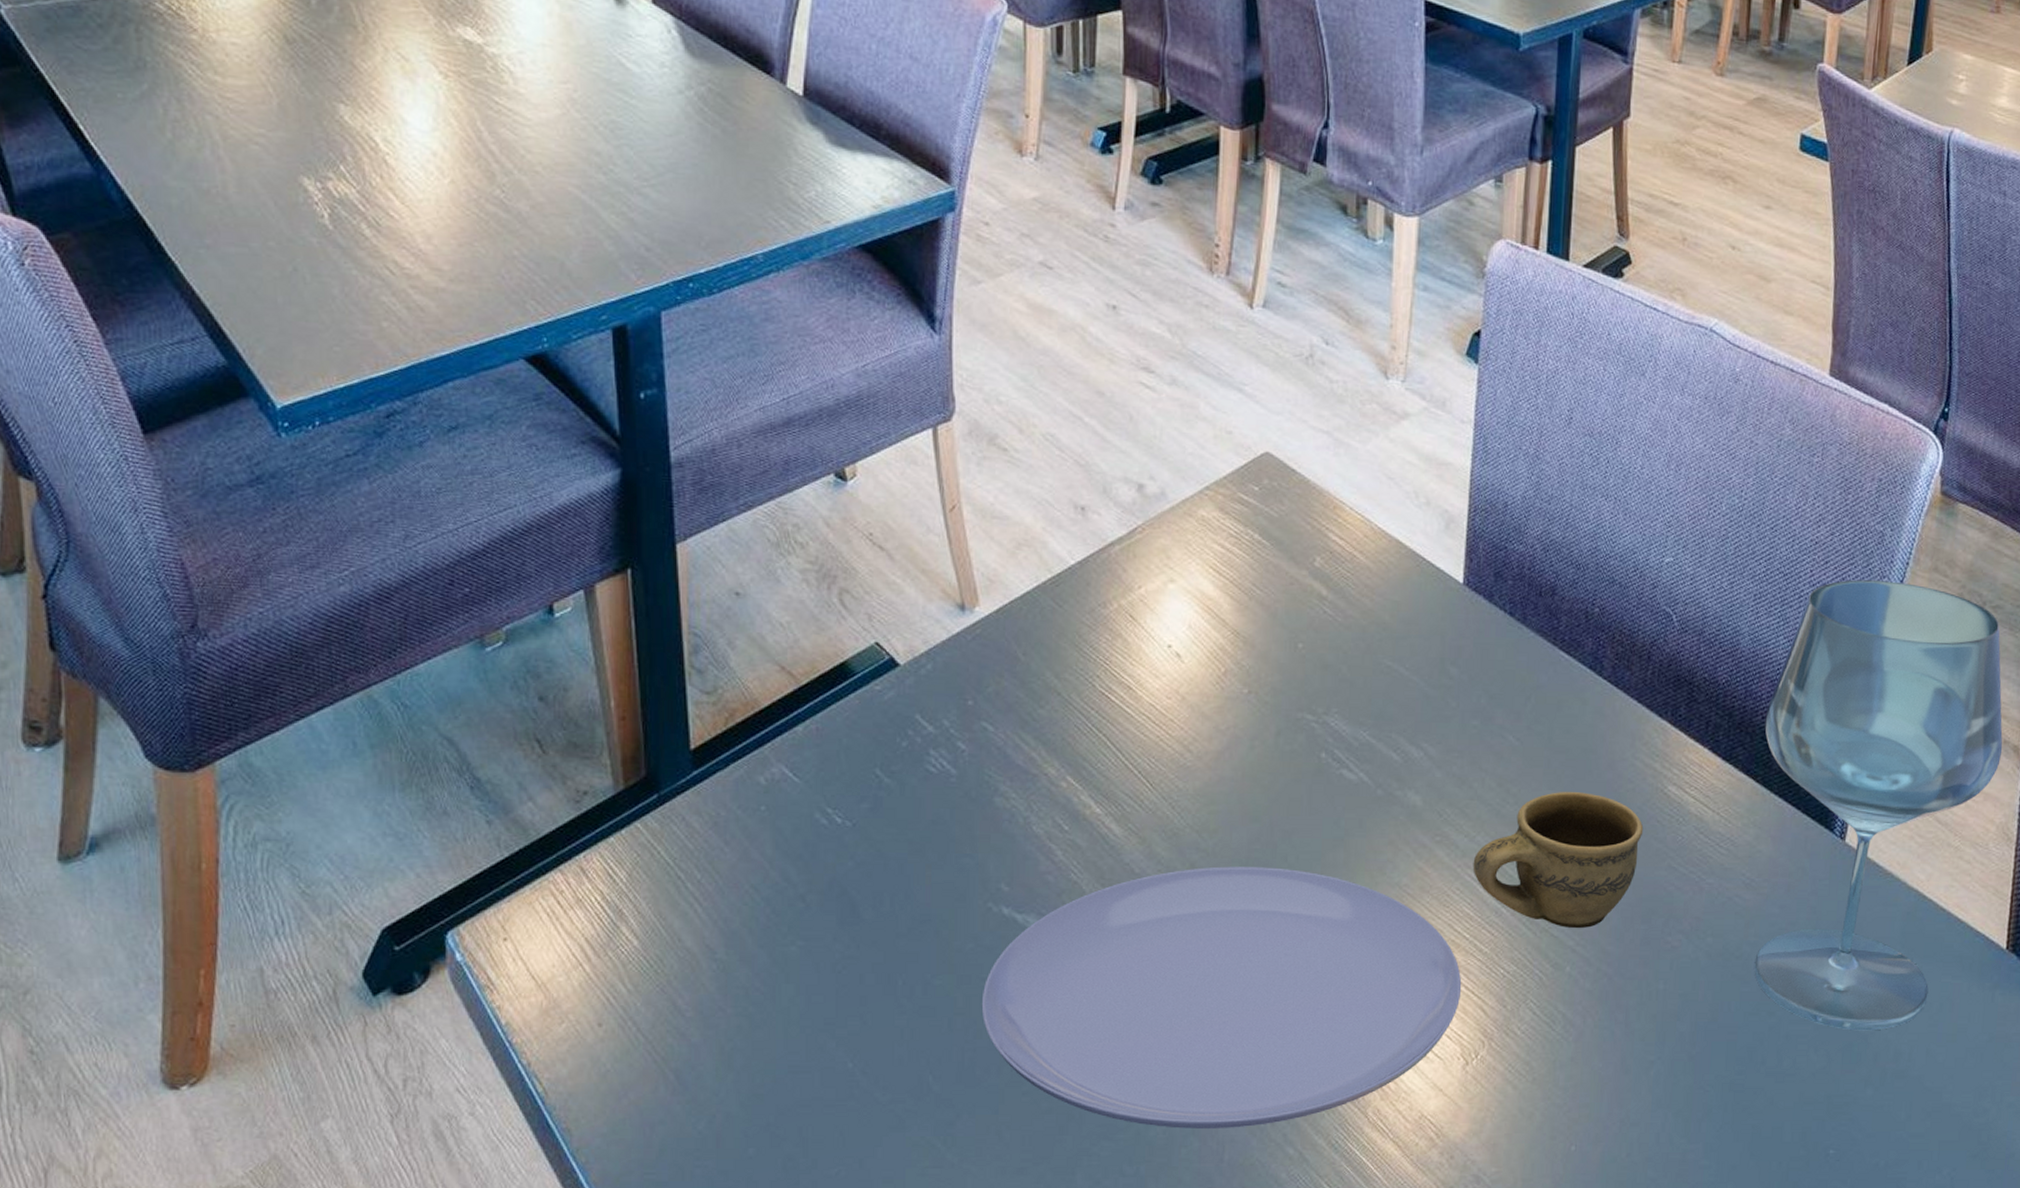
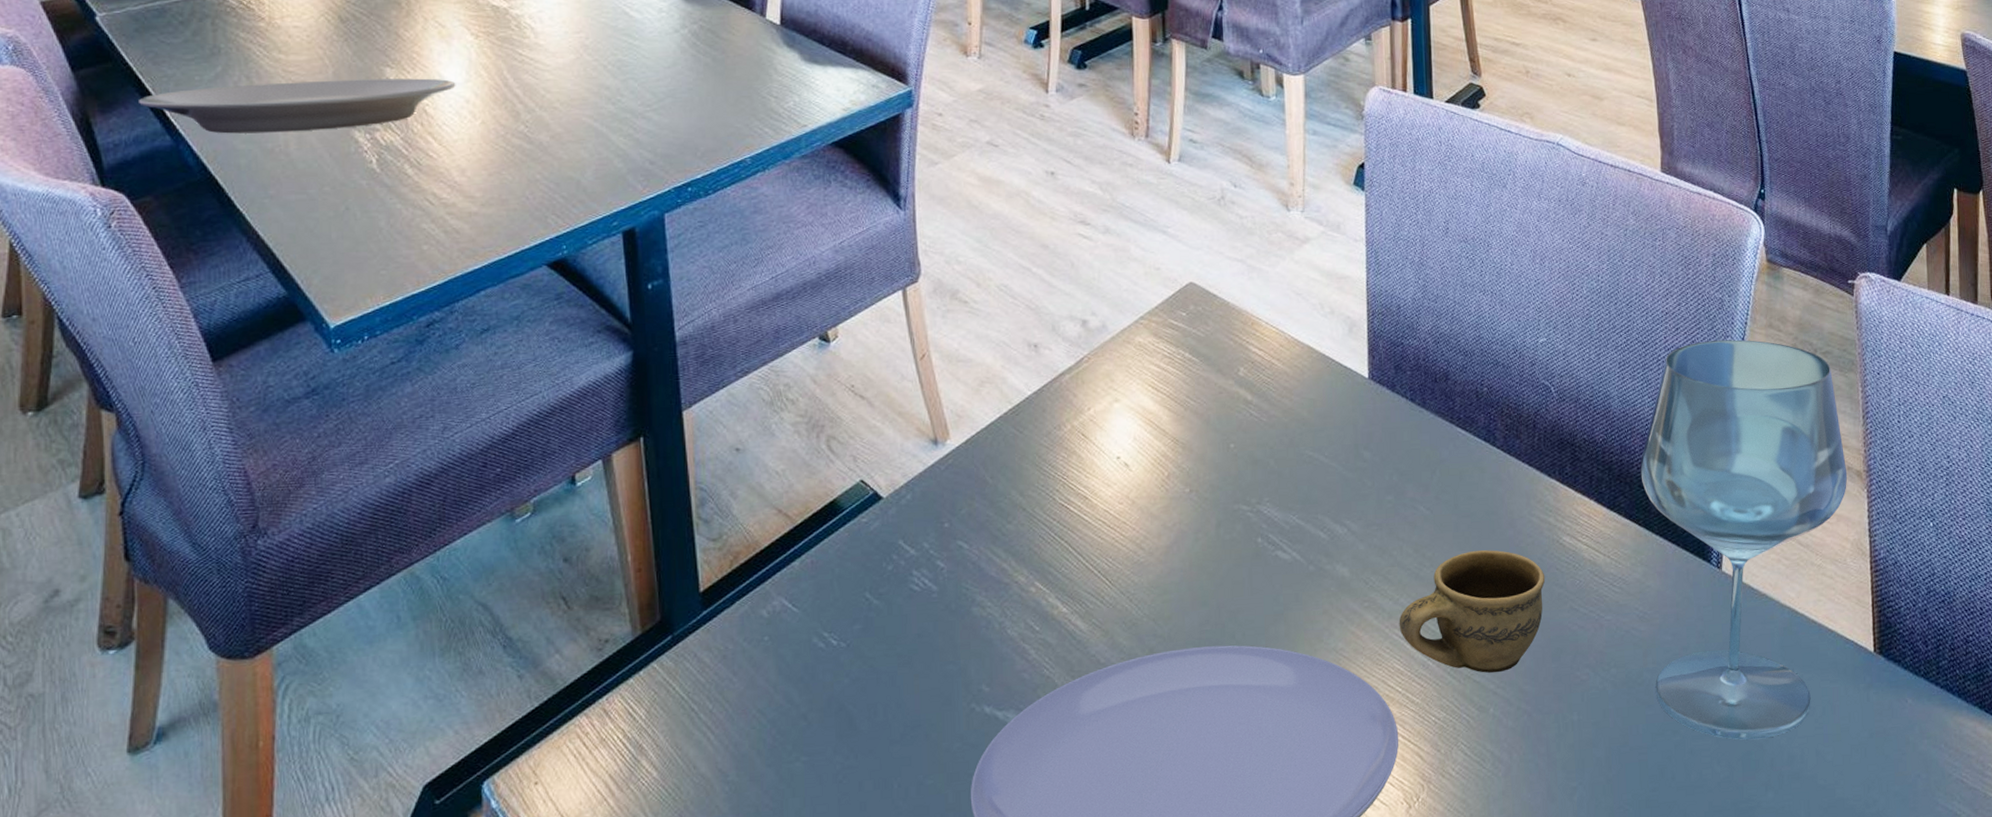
plate: none [53,108,421,173] -> present [139,78,456,134]

